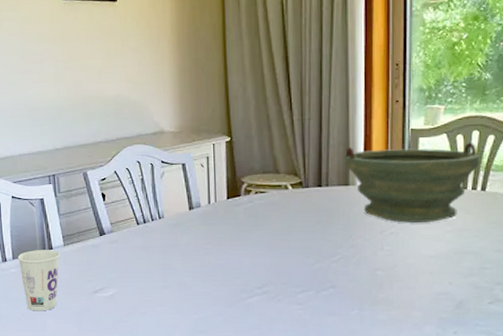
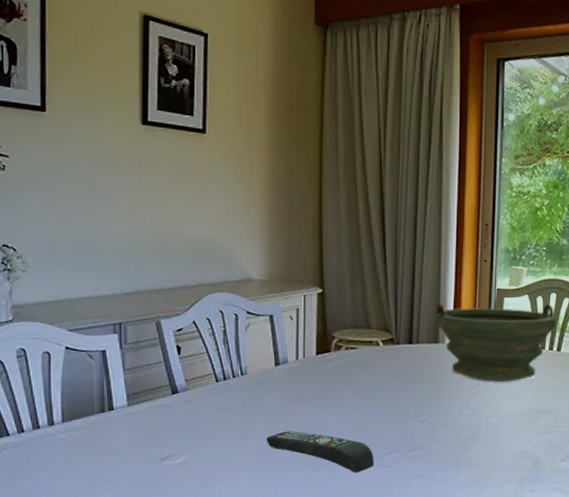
cup: present [17,250,60,311] -> none [68,411,122,484]
remote control: none [184,269,287,309] -> present [266,431,374,473]

